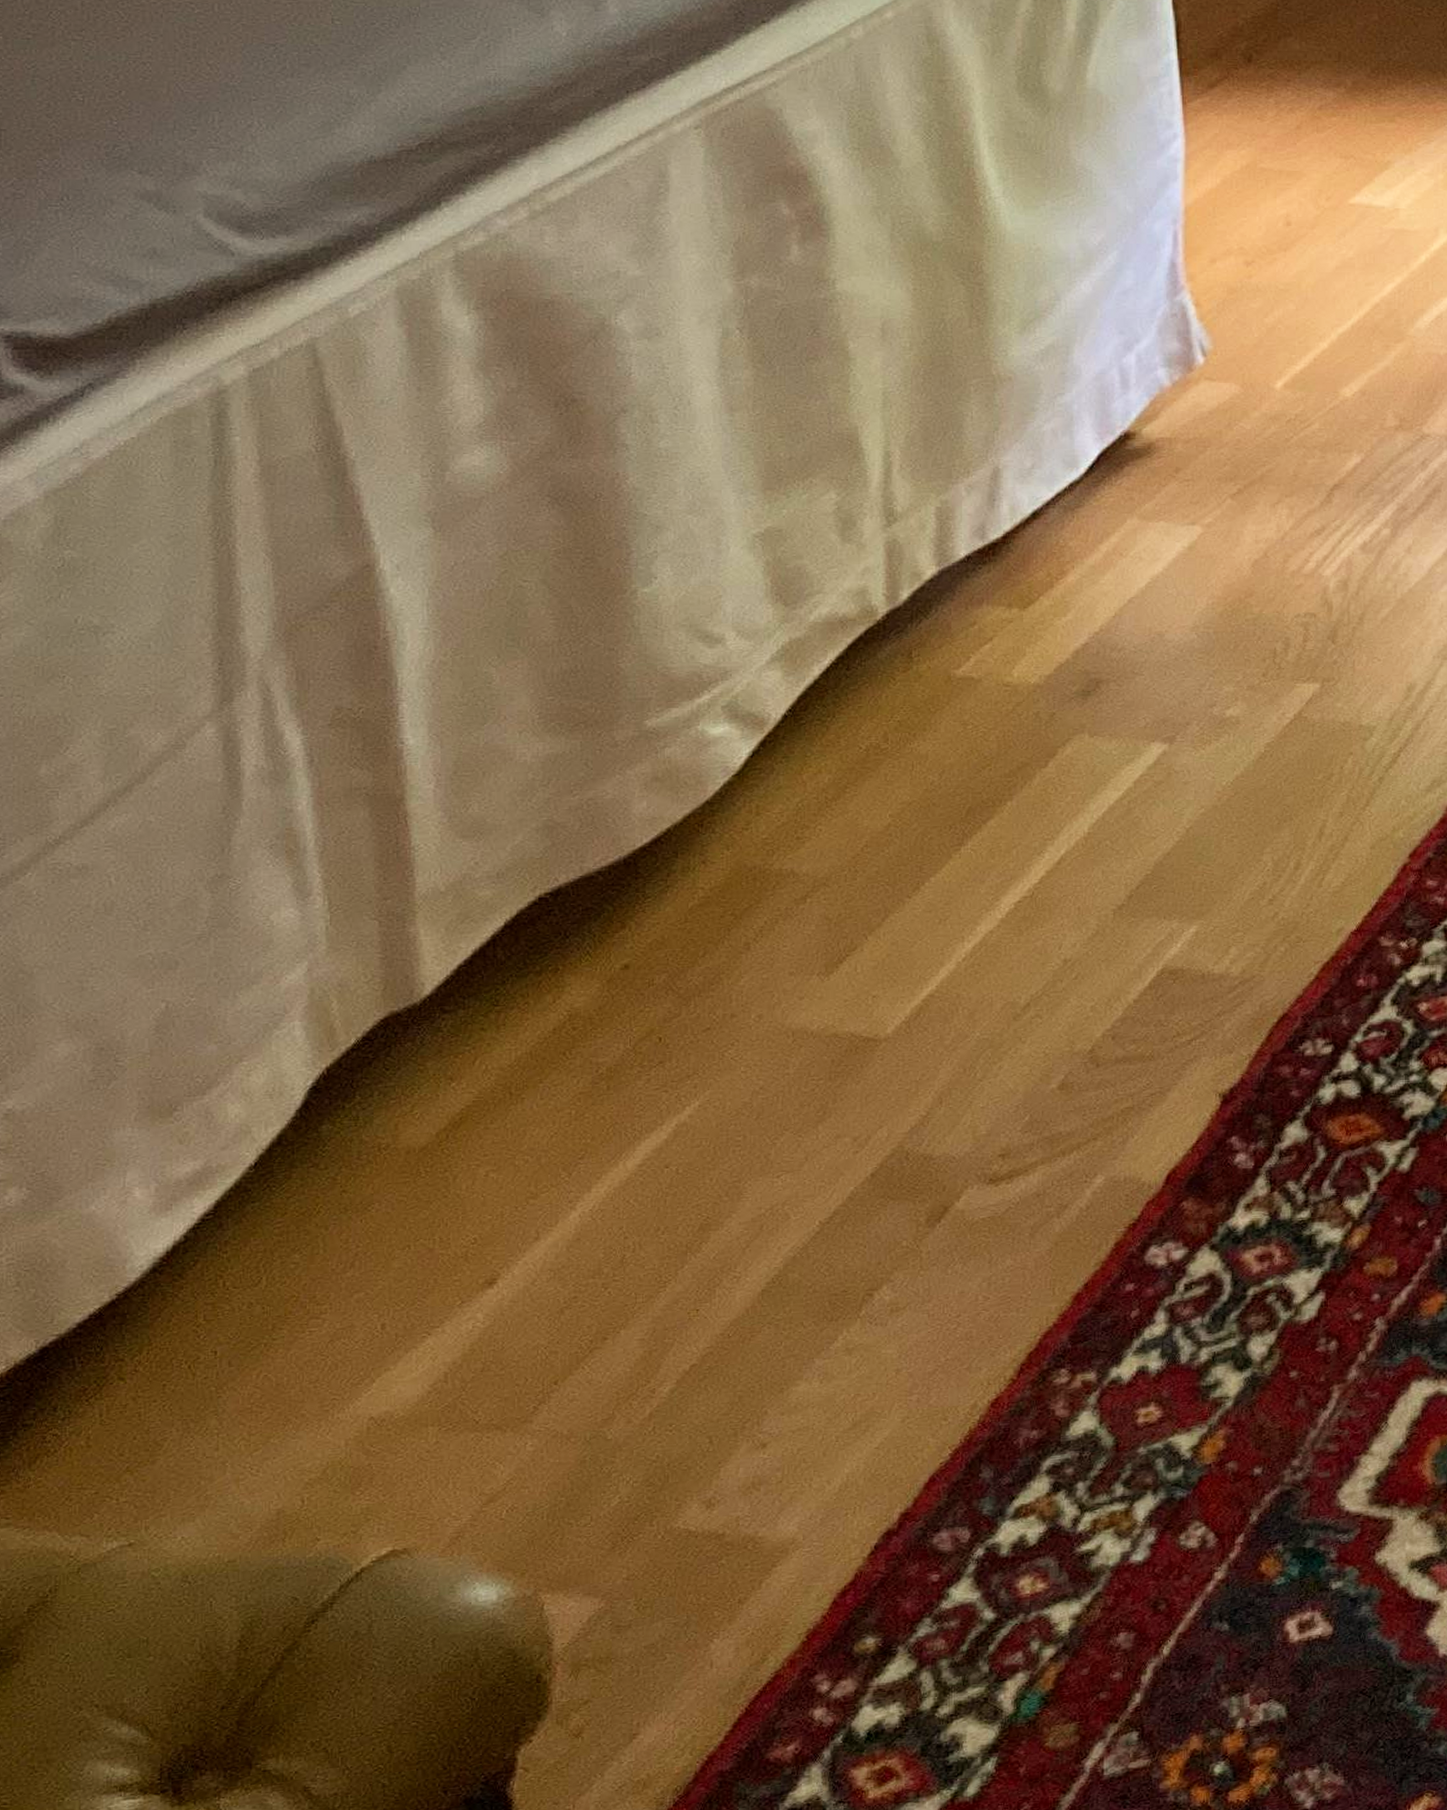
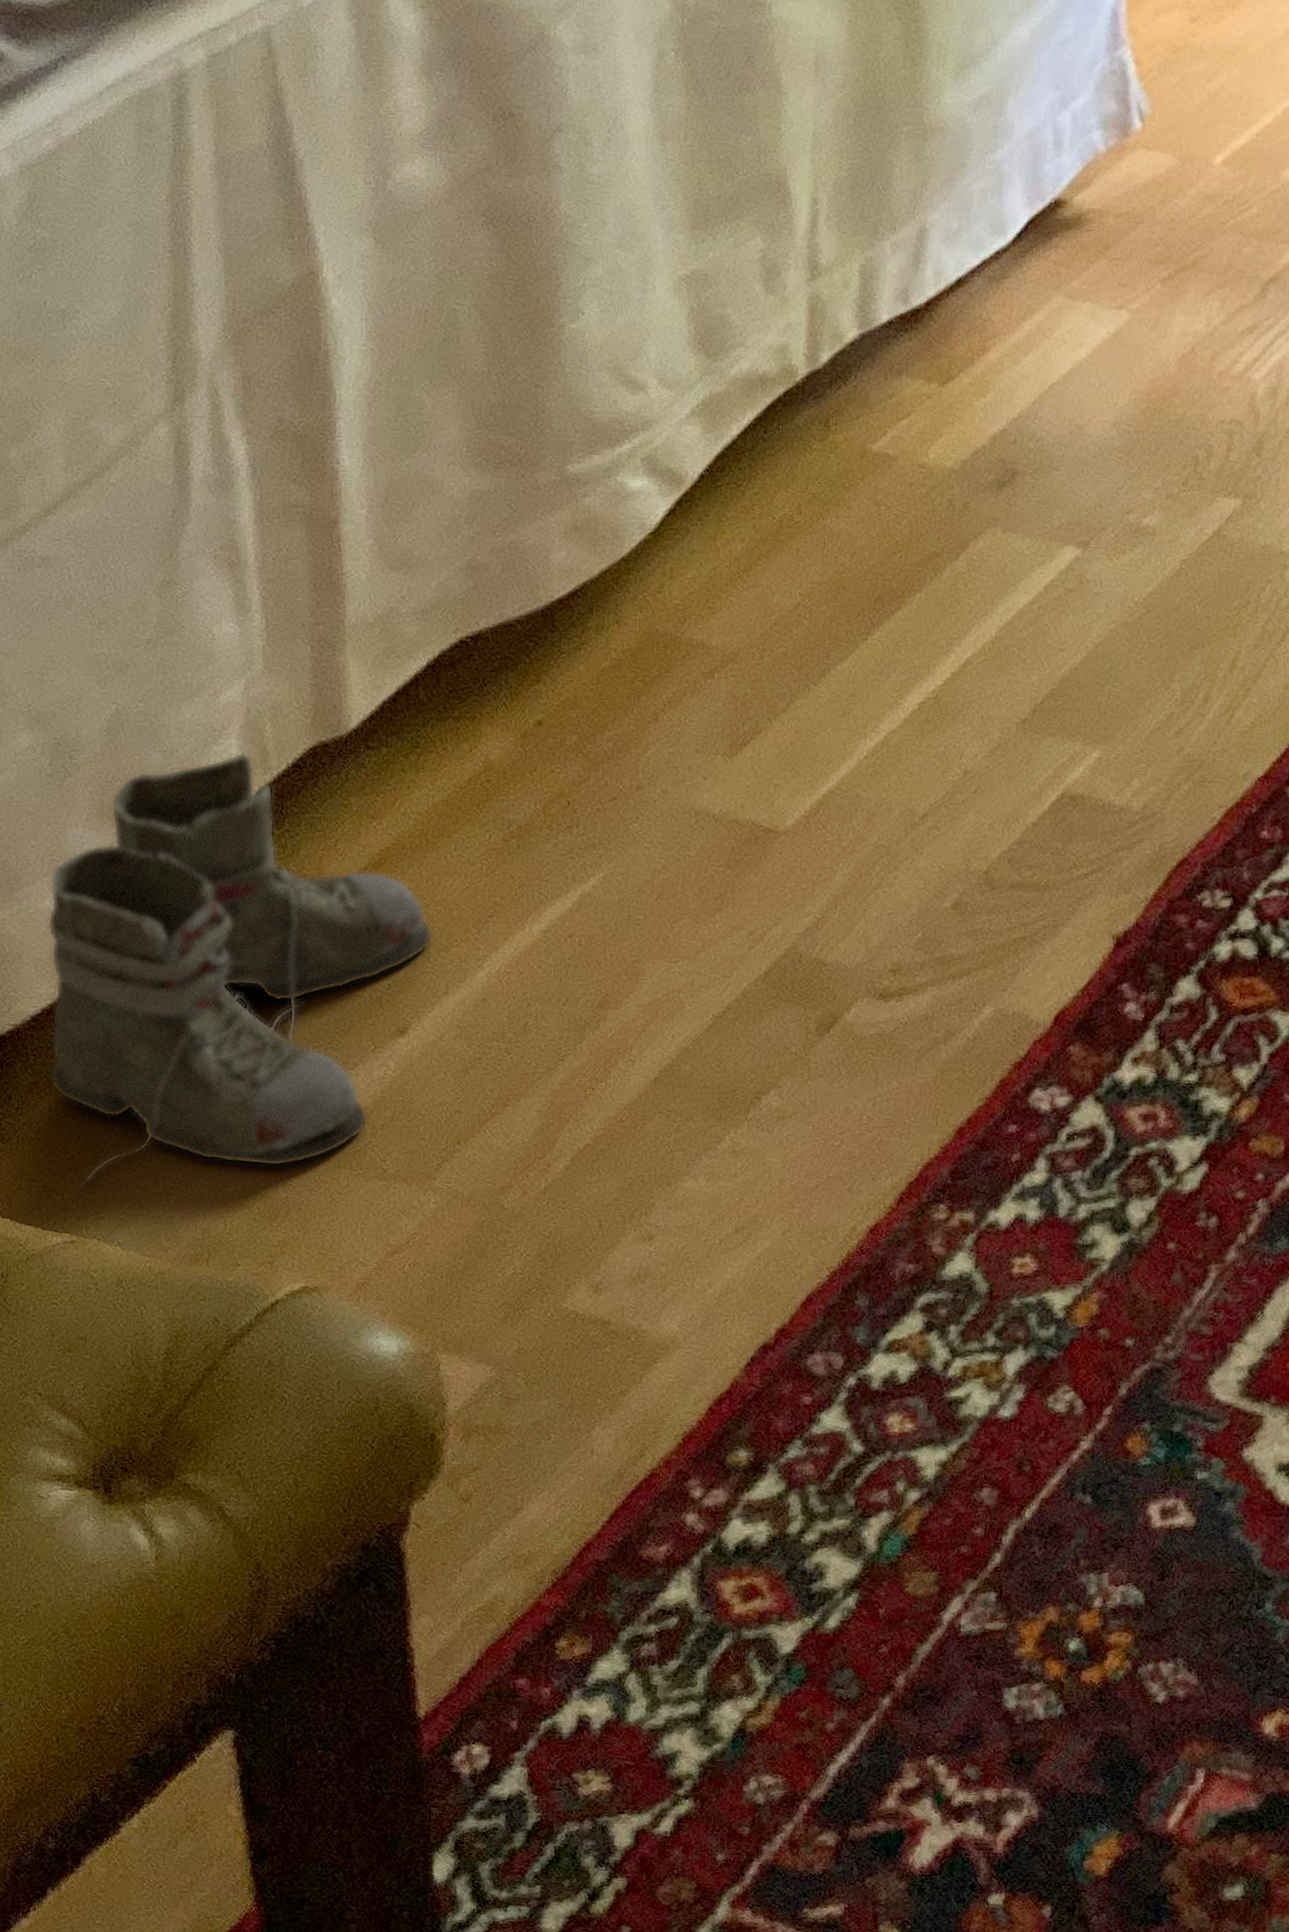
boots: none [93,1032,521,1491] -> present [47,752,434,1190]

